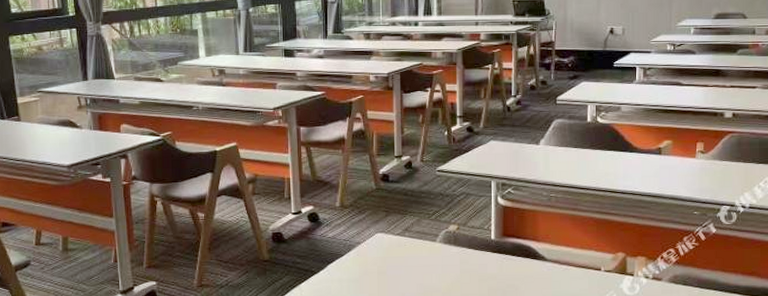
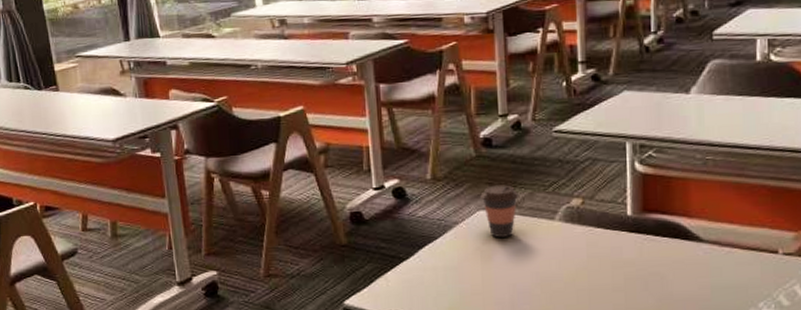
coffee cup: none [379,213,409,255] -> present [480,185,519,237]

